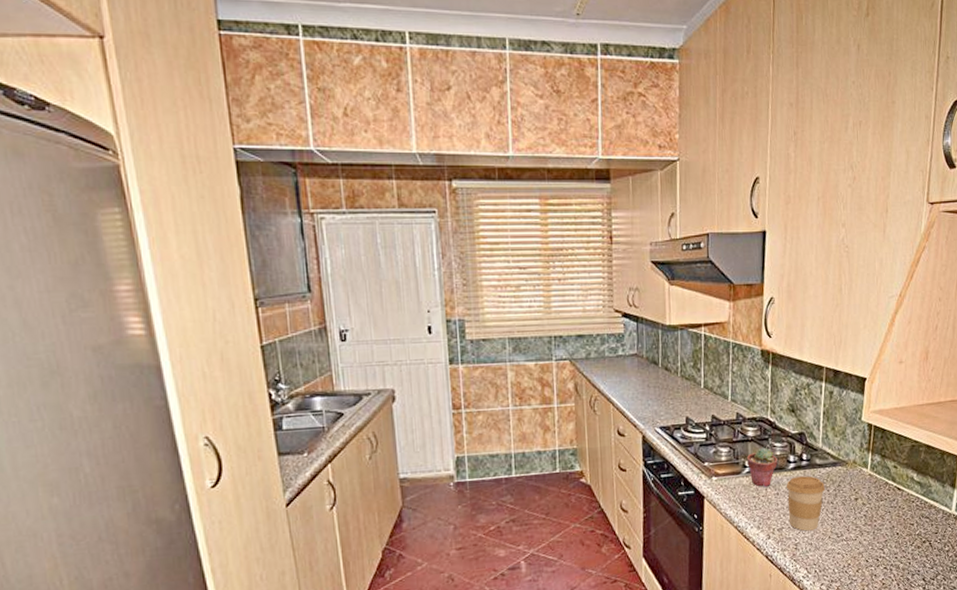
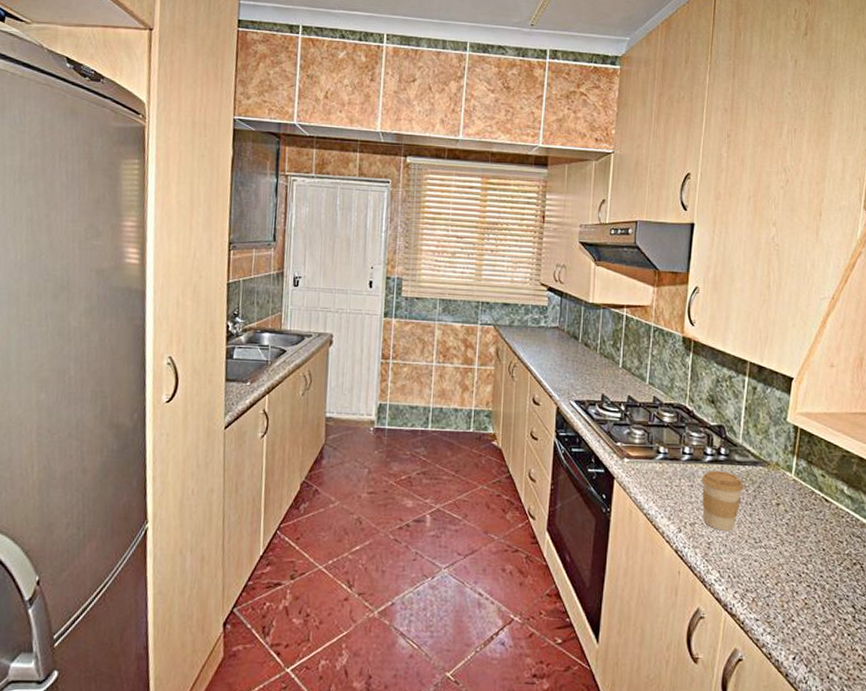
potted succulent: present [747,447,778,488] -> none [662,435,694,478]

